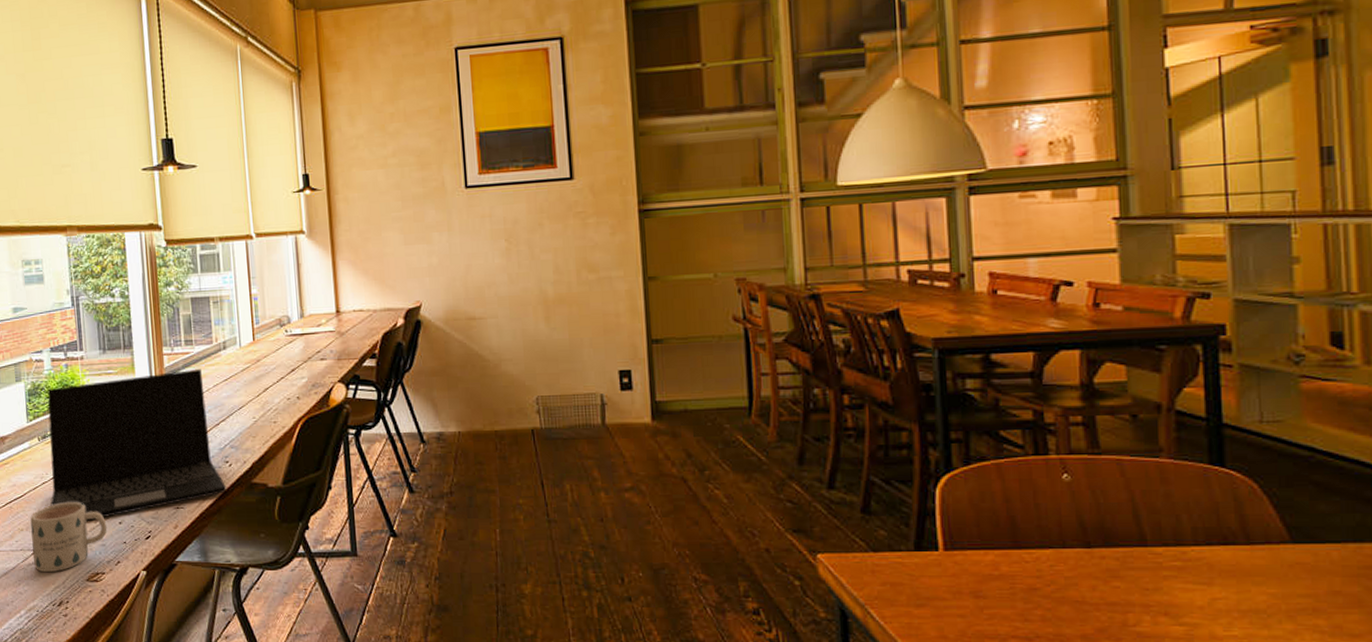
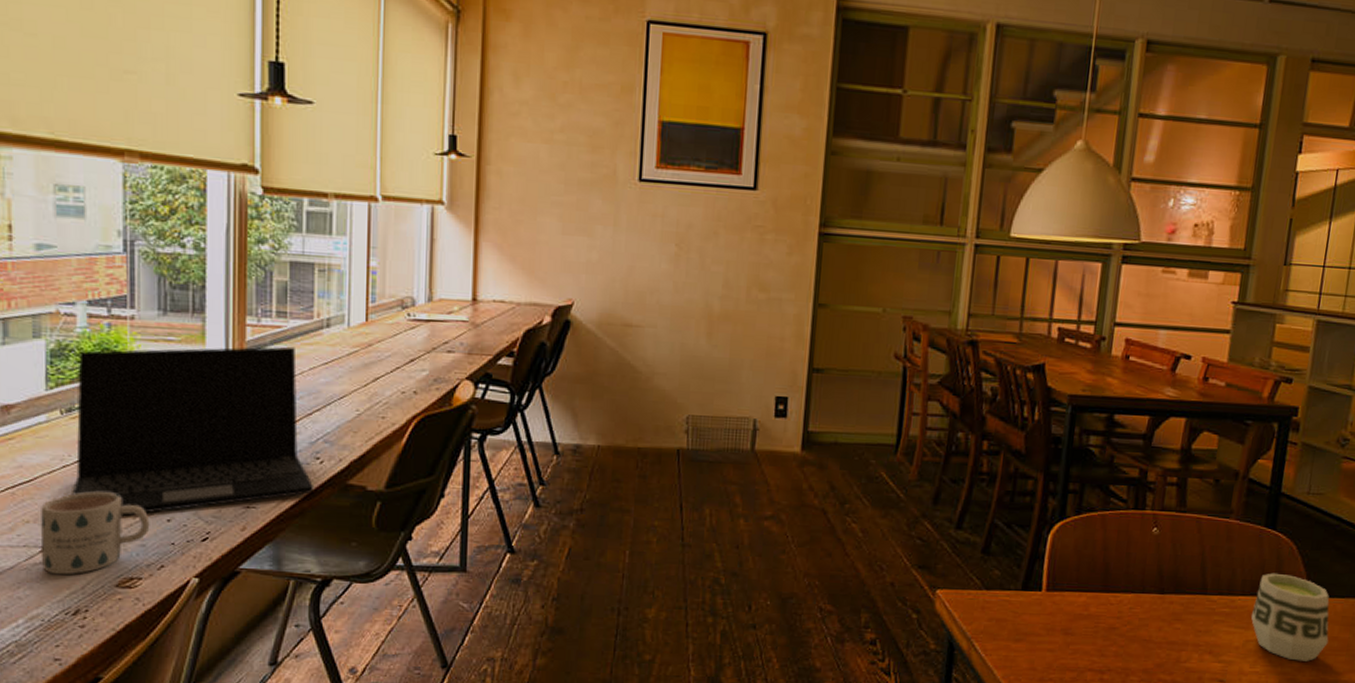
cup: none [1212,517,1329,622] -> present [1250,573,1330,661]

